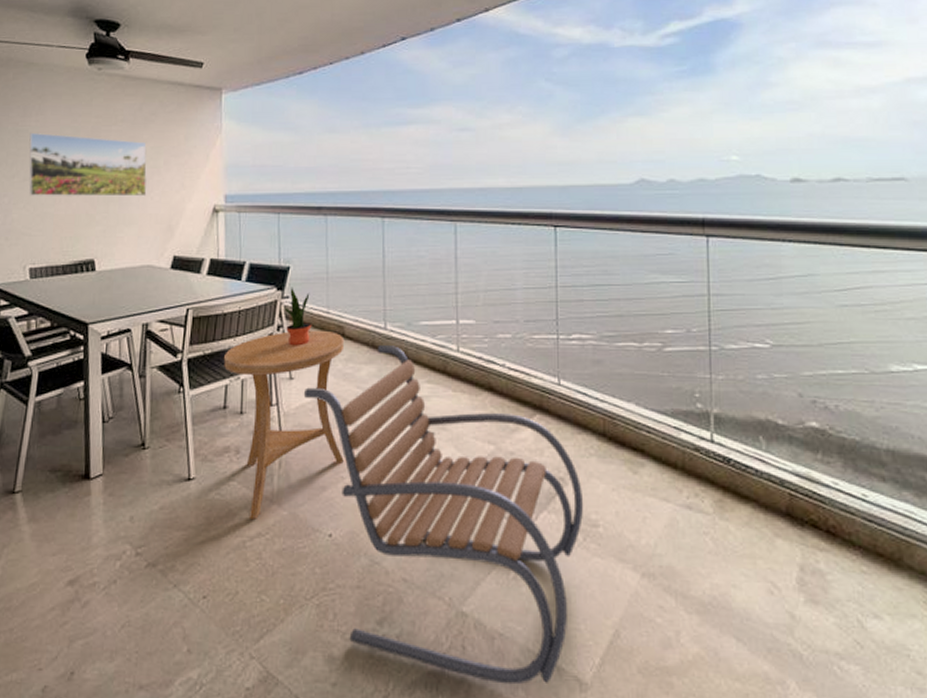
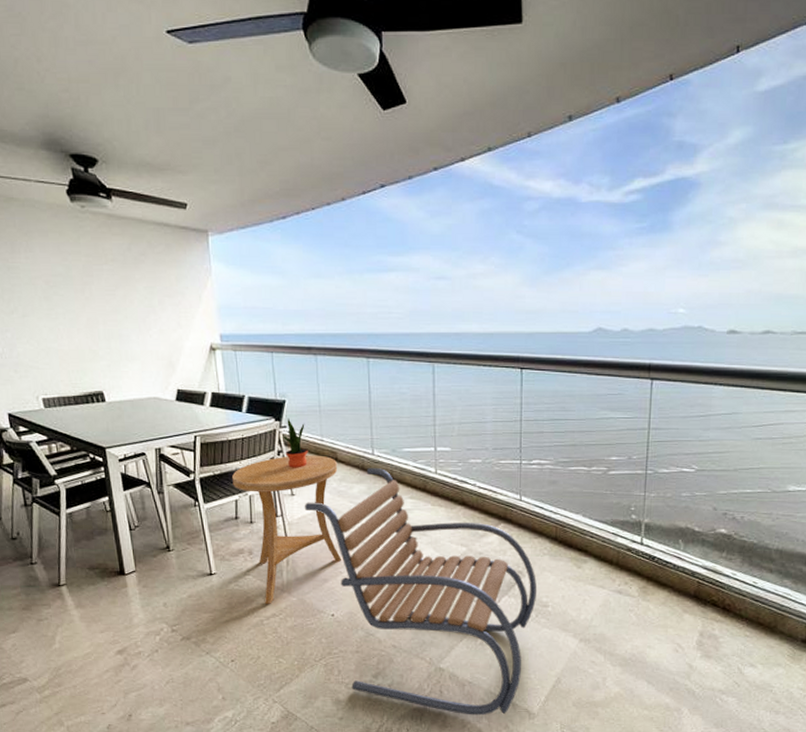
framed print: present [29,132,147,197] -> none [21,269,145,334]

